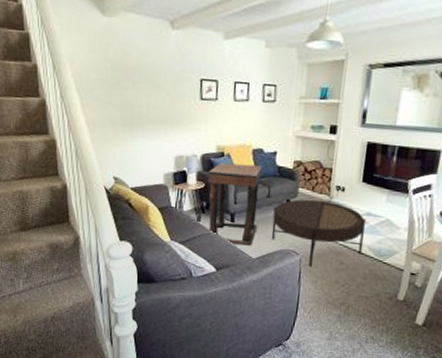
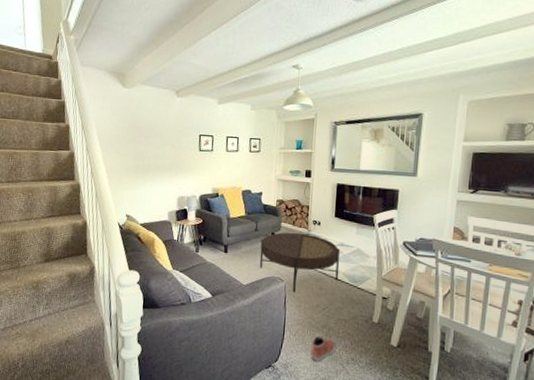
side table: present [208,162,262,246] -> none [205,201,250,274]
shoe: none [325,314,355,340] -> present [310,336,336,361]

